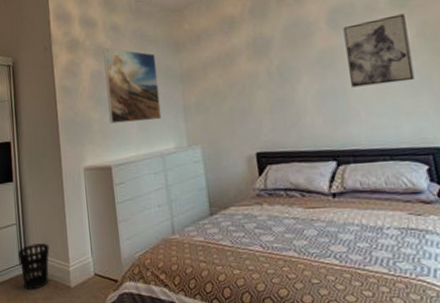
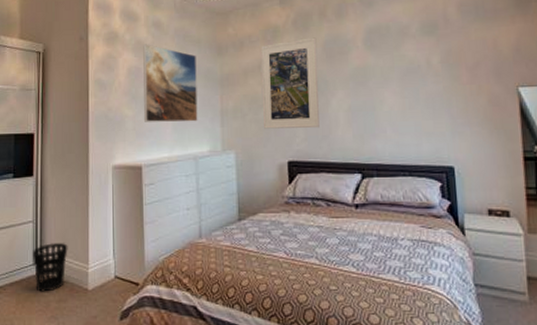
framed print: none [219,24,287,122] -> present [261,37,320,129]
wall art: present [343,13,415,88] -> none [377,40,436,105]

